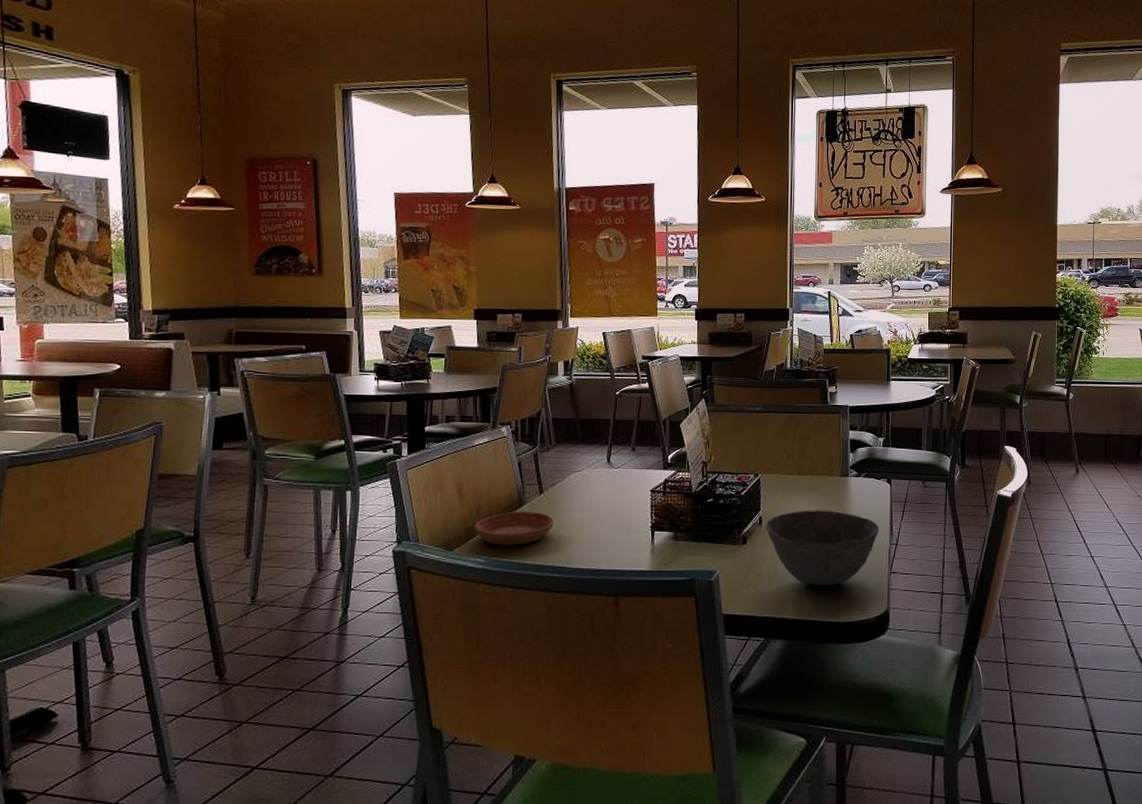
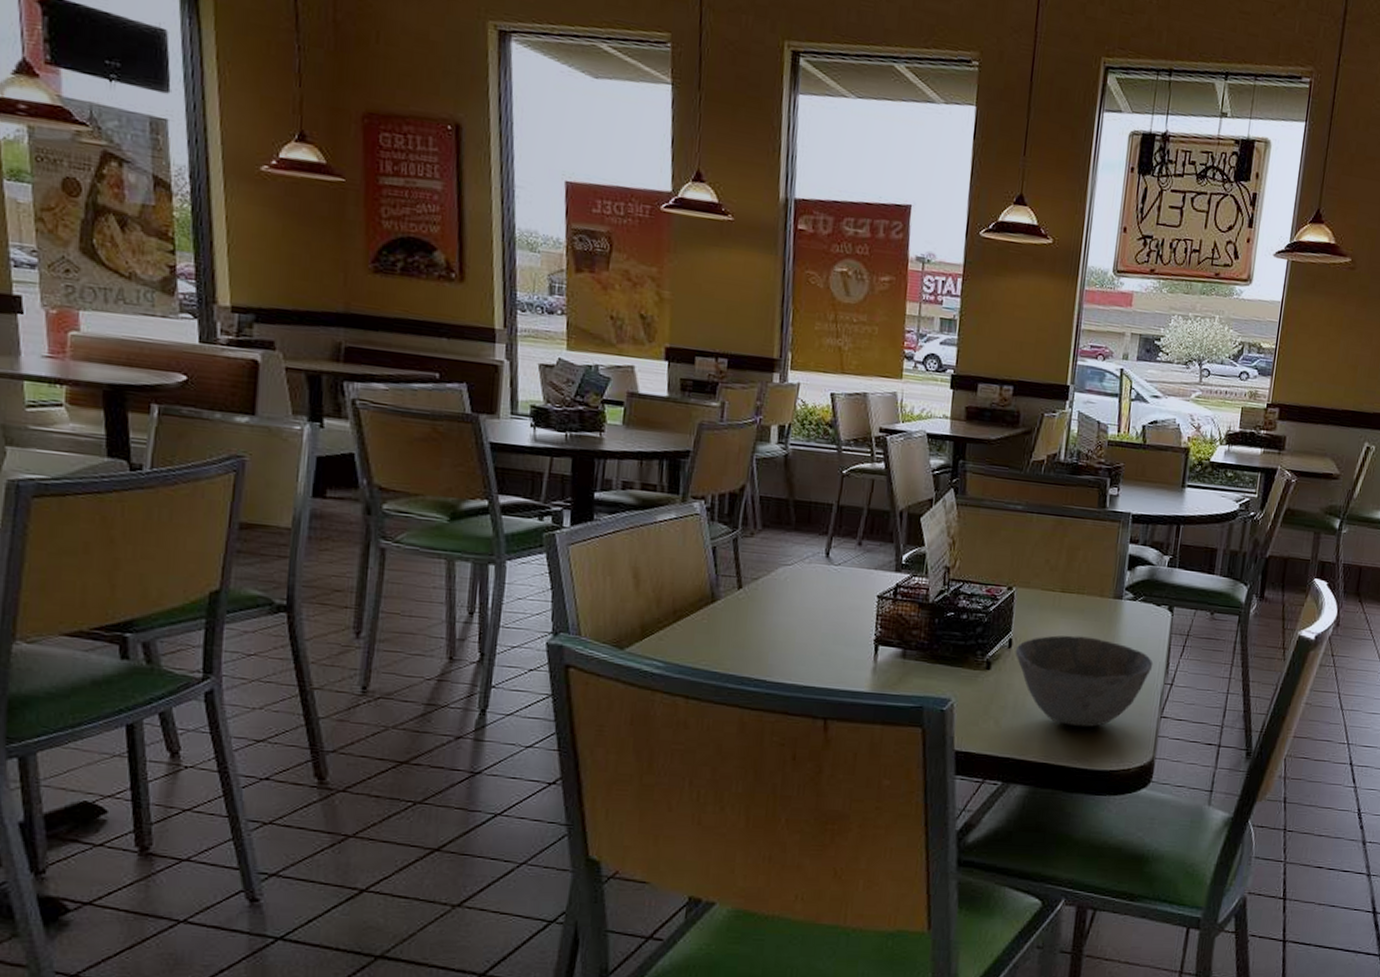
saucer: present [474,511,554,546] -> none [652,607,754,650]

